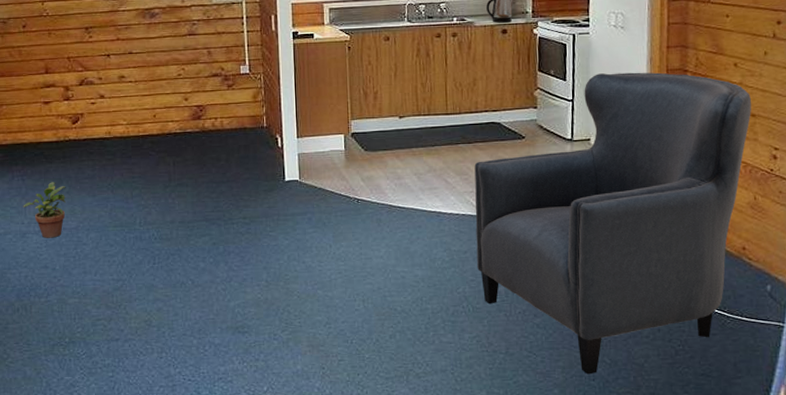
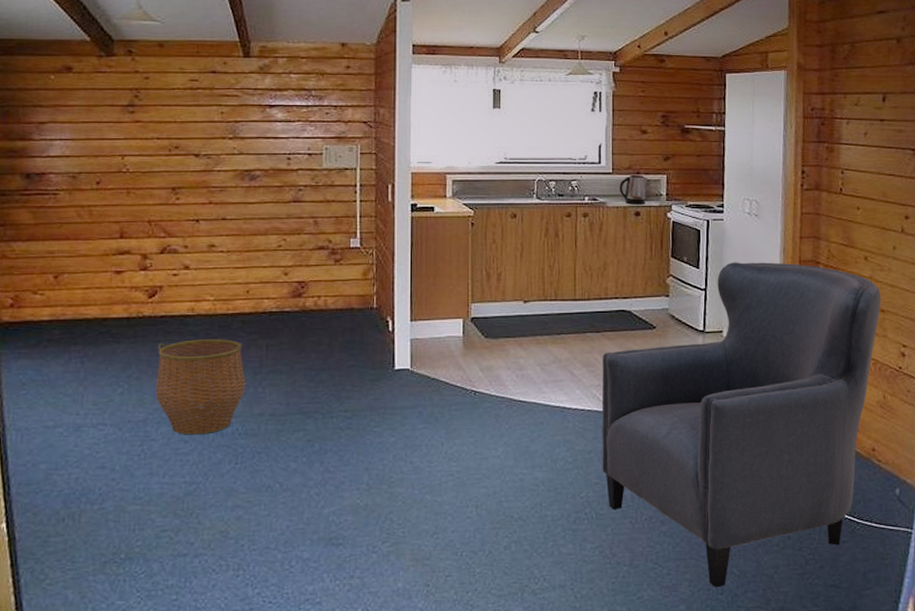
potted plant: present [23,182,66,238] -> none [79,365,135,433]
basket: none [83,157,159,240] -> present [156,339,247,435]

